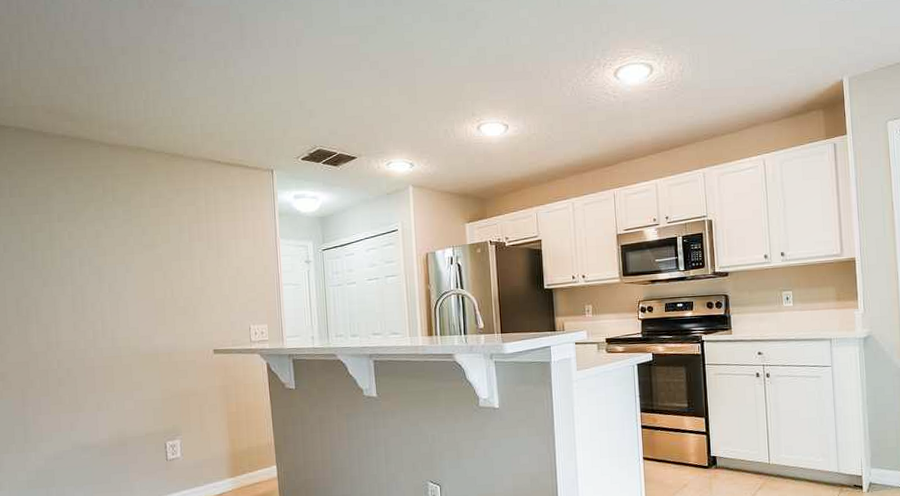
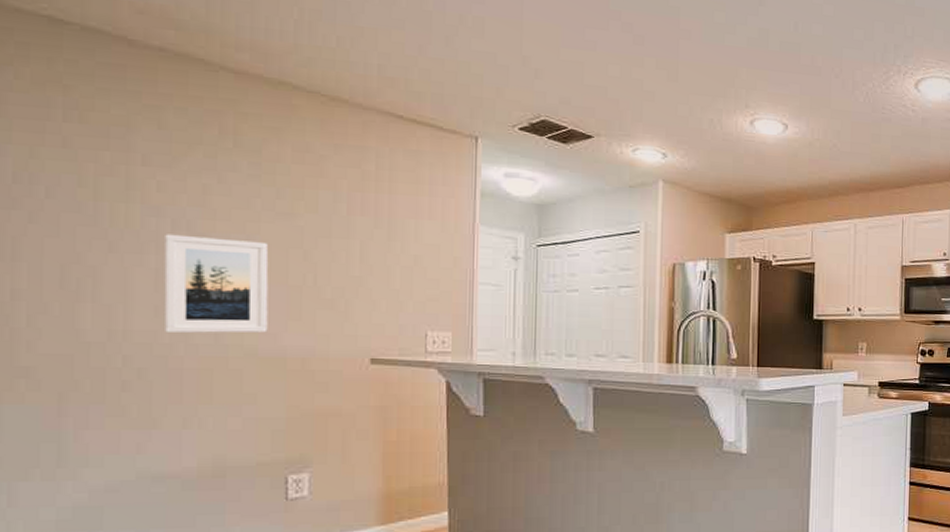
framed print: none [76,268,145,342] -> present [163,234,269,334]

